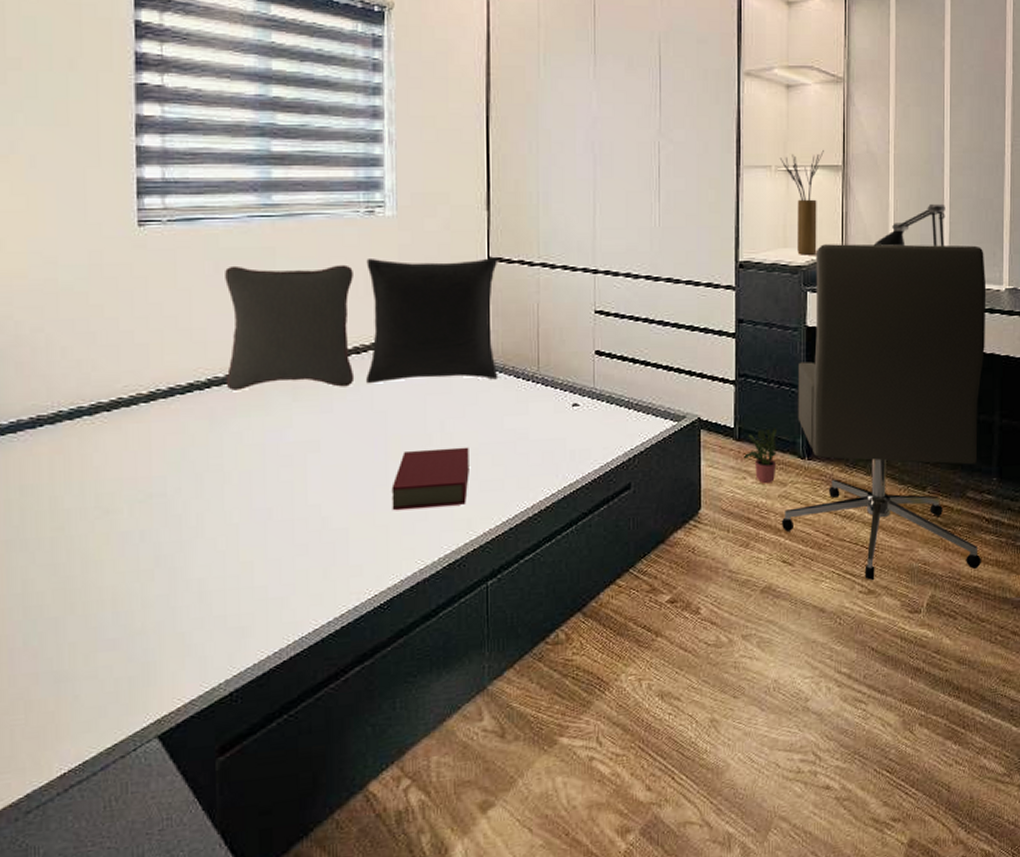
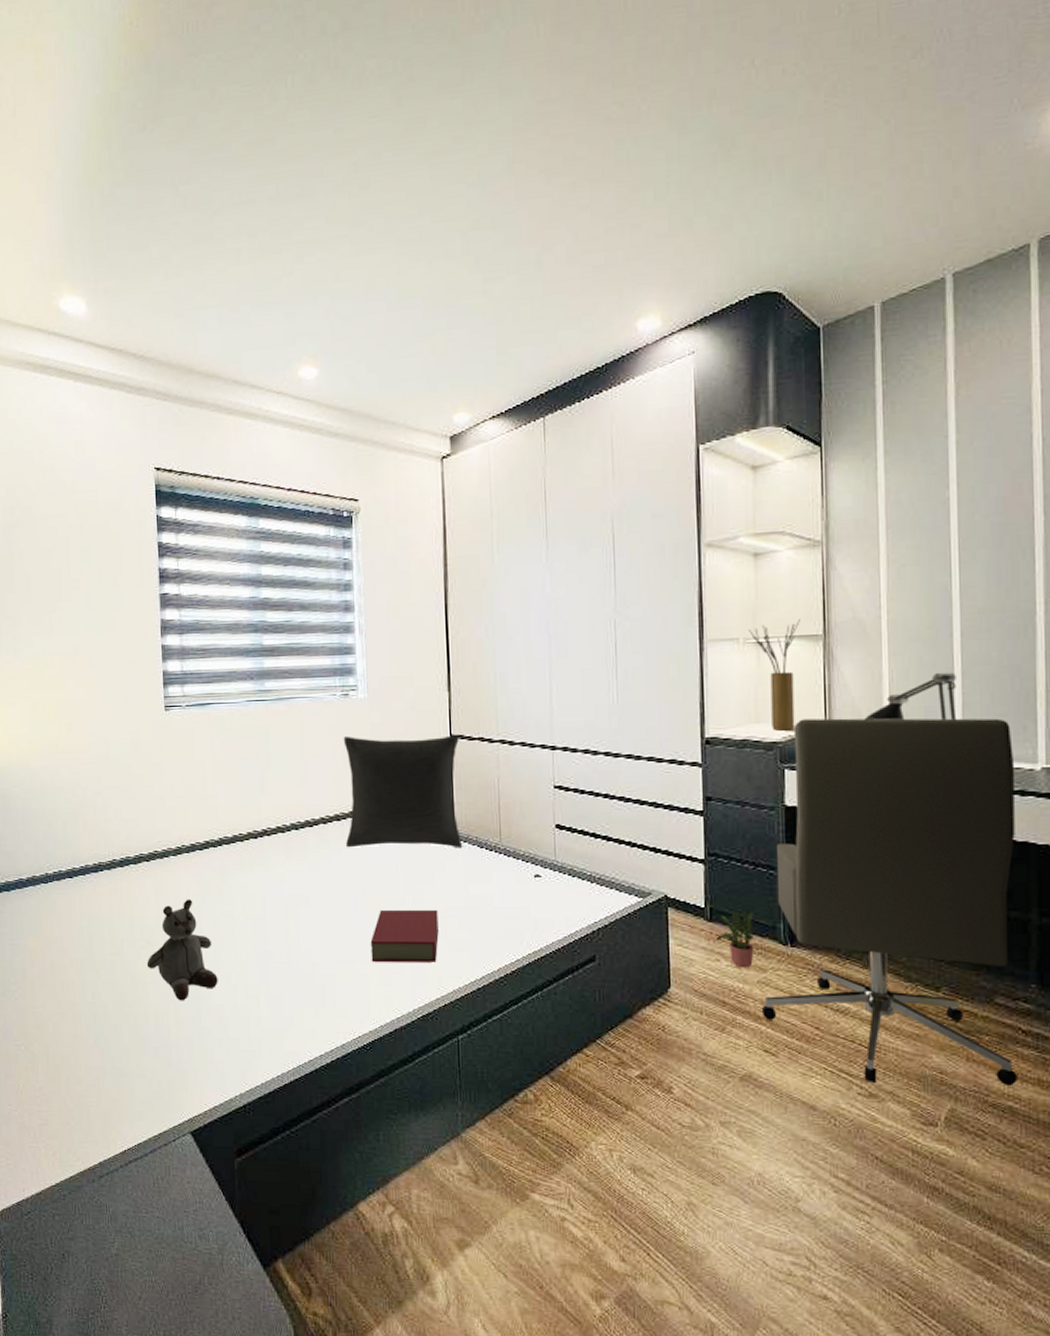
stuffed bear: none [102,454,201,579] -> present [146,899,218,1001]
pillow: present [225,264,355,391] -> none [230,742,337,850]

